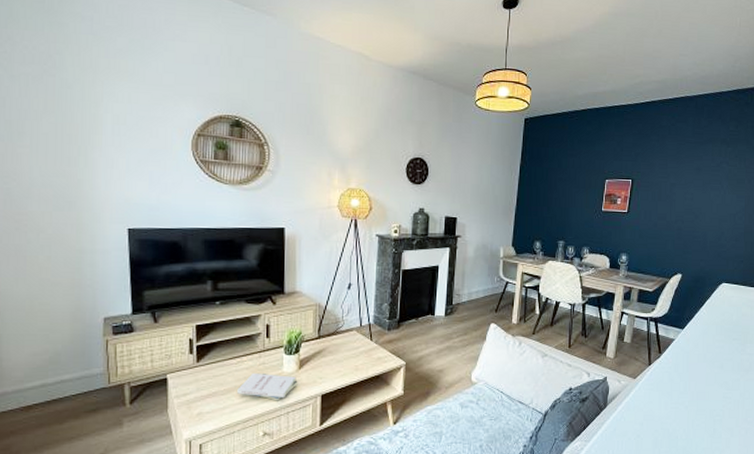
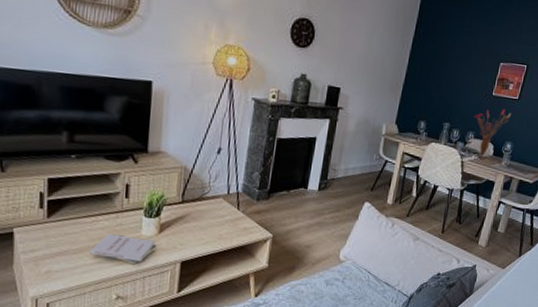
bouquet: none [586,222,622,273] -> present [474,109,511,160]

